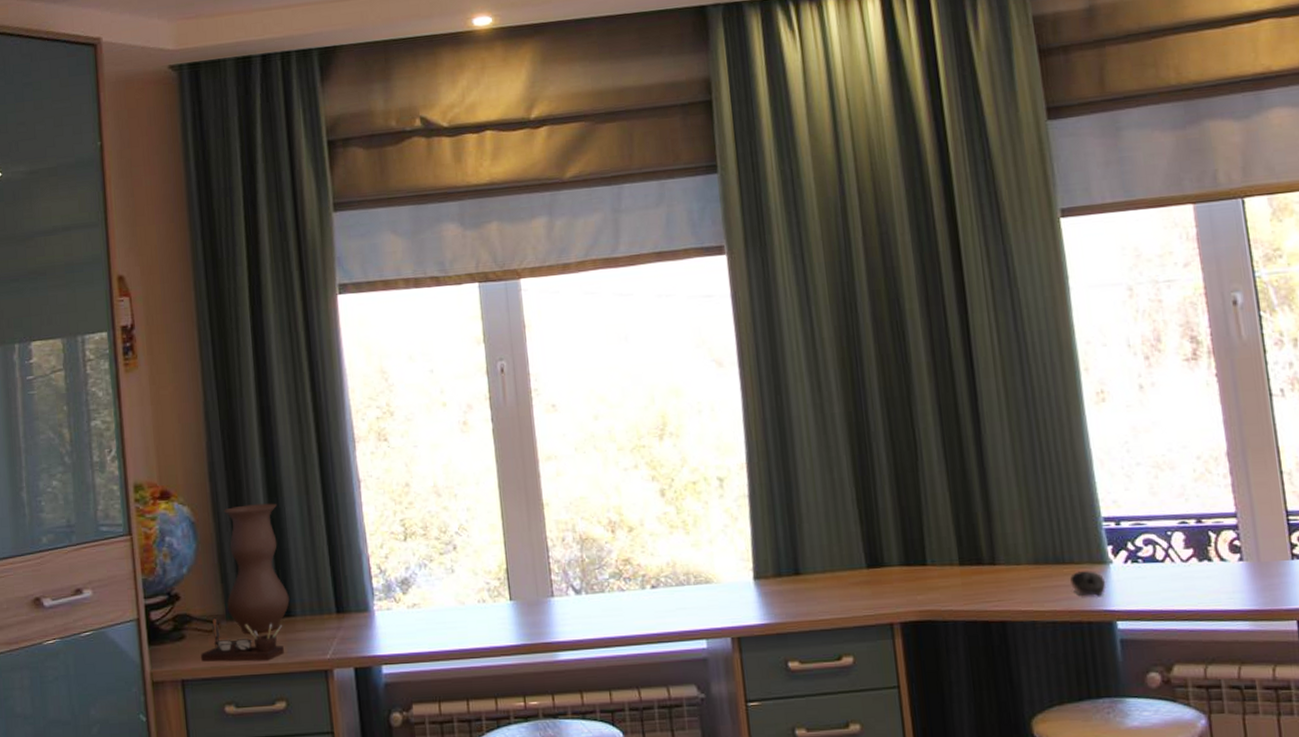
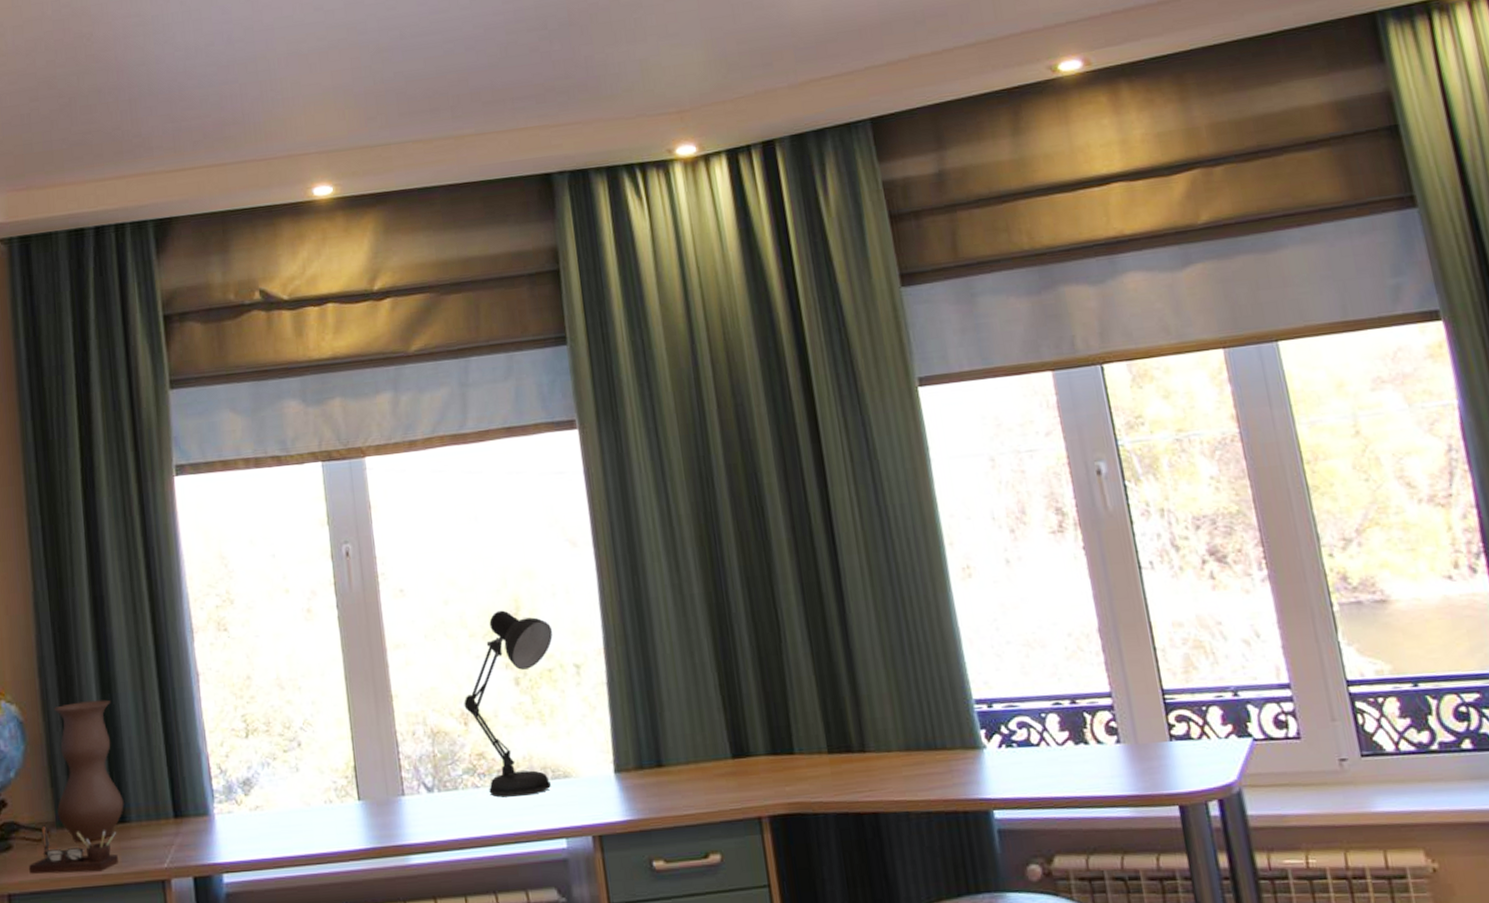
desk lamp: none [611,426,698,600] -> present [463,610,553,797]
computer mouse: present [1069,571,1106,598] -> none [942,757,981,785]

